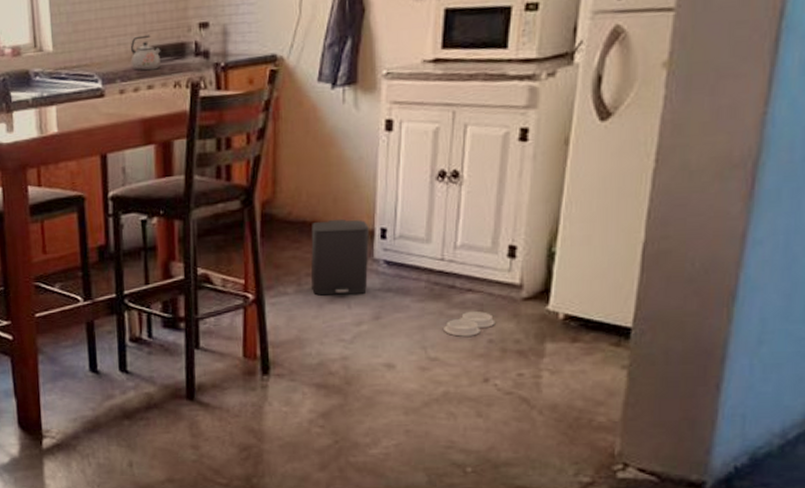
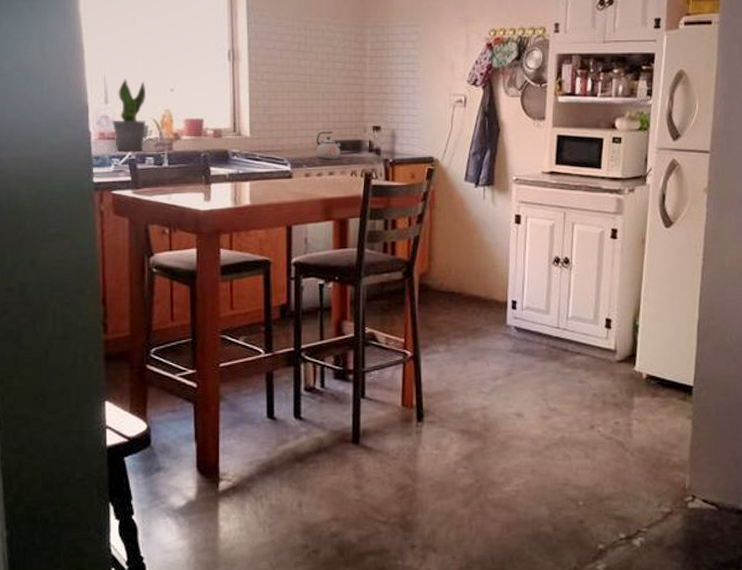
pedal bin: present [310,219,369,296] -> none [457,292,503,354]
pet bowl: present [444,311,495,337] -> none [560,371,598,391]

